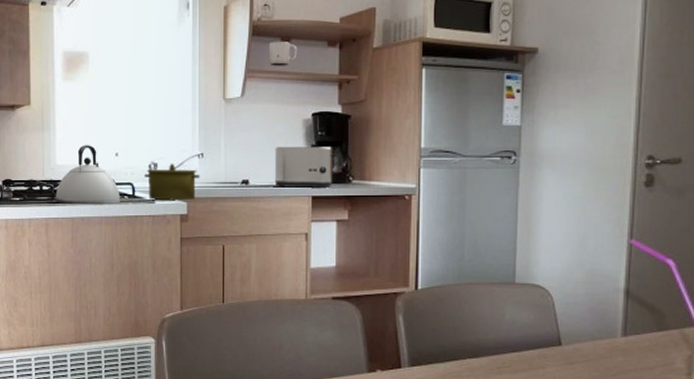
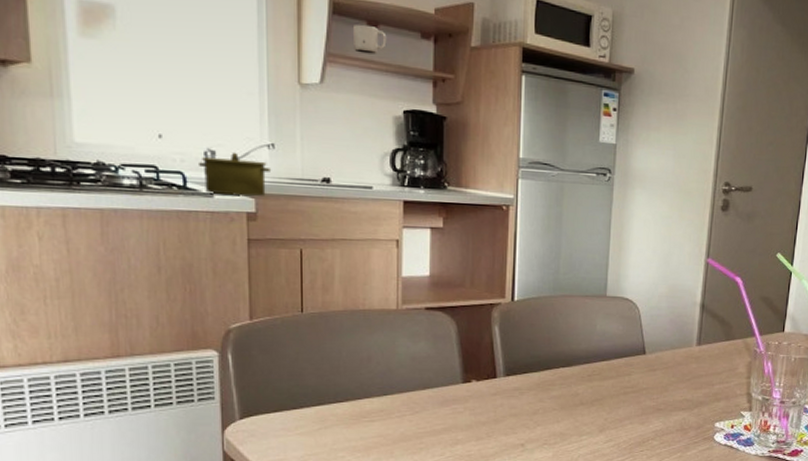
kettle: present [55,145,121,205] -> none [74,121,168,195]
toaster: present [274,146,338,187] -> none [360,143,432,192]

